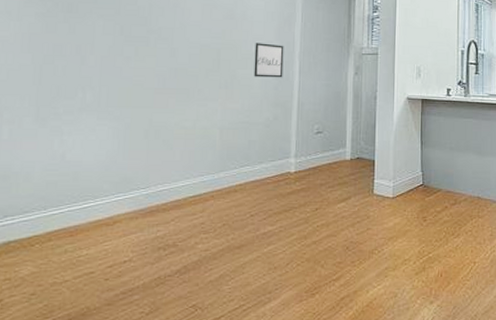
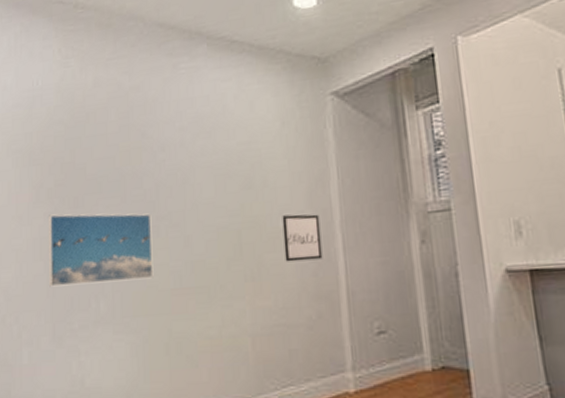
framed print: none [36,15,143,79] -> present [48,213,154,287]

